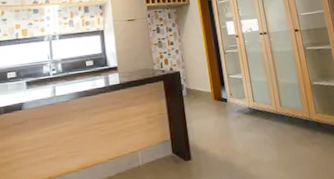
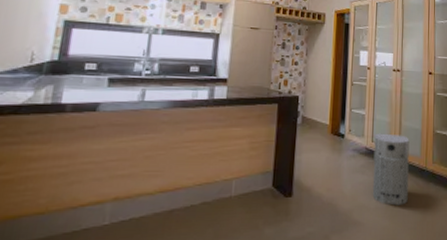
air purifier: none [255,91,299,157] -> present [372,133,409,206]

